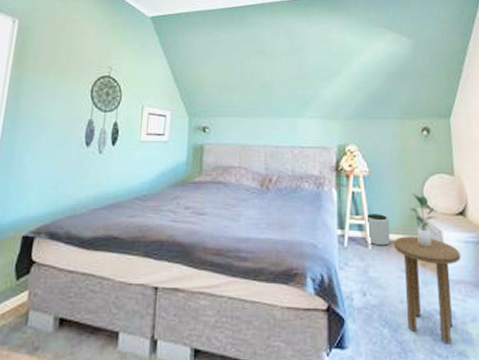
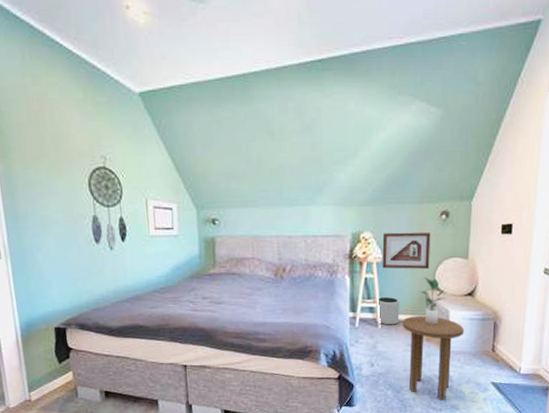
picture frame: none [367,146,417,184] -> present [382,232,431,269]

